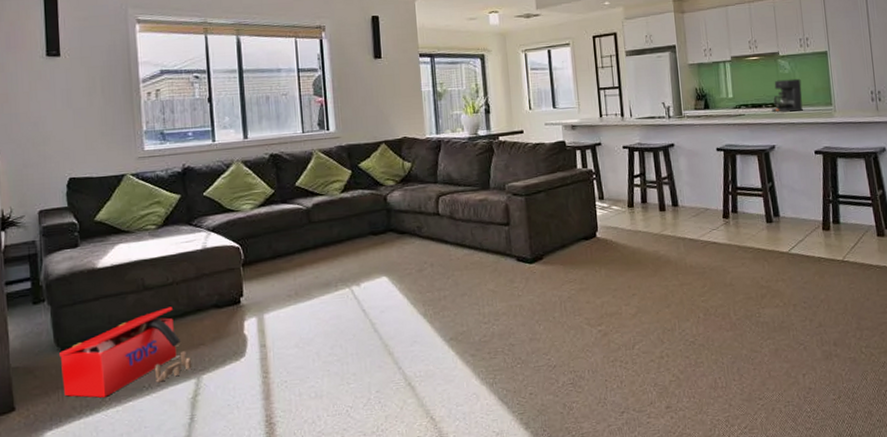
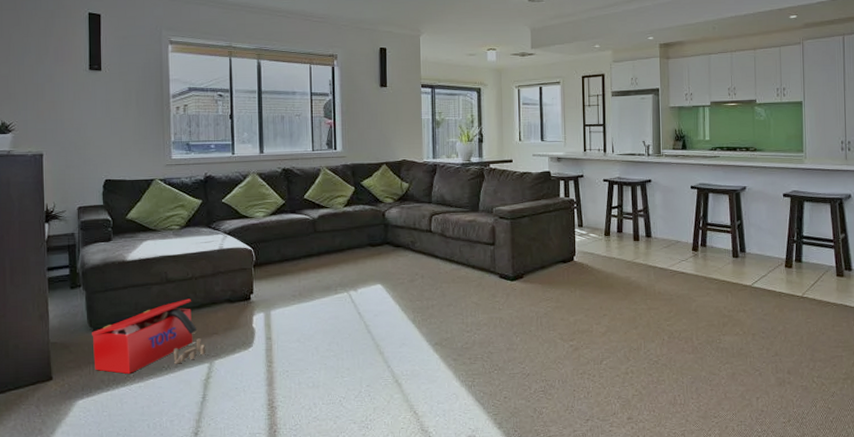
coffee maker: present [772,78,803,113] -> none [746,125,776,157]

